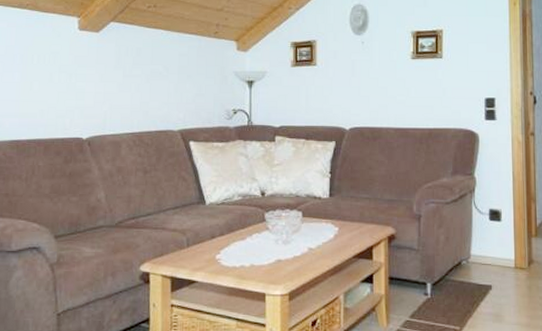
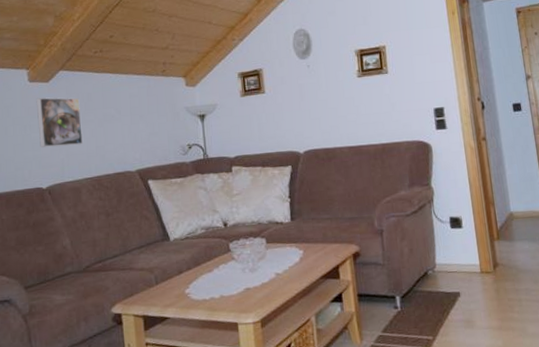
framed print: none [84,47,129,99] -> present [36,97,83,148]

